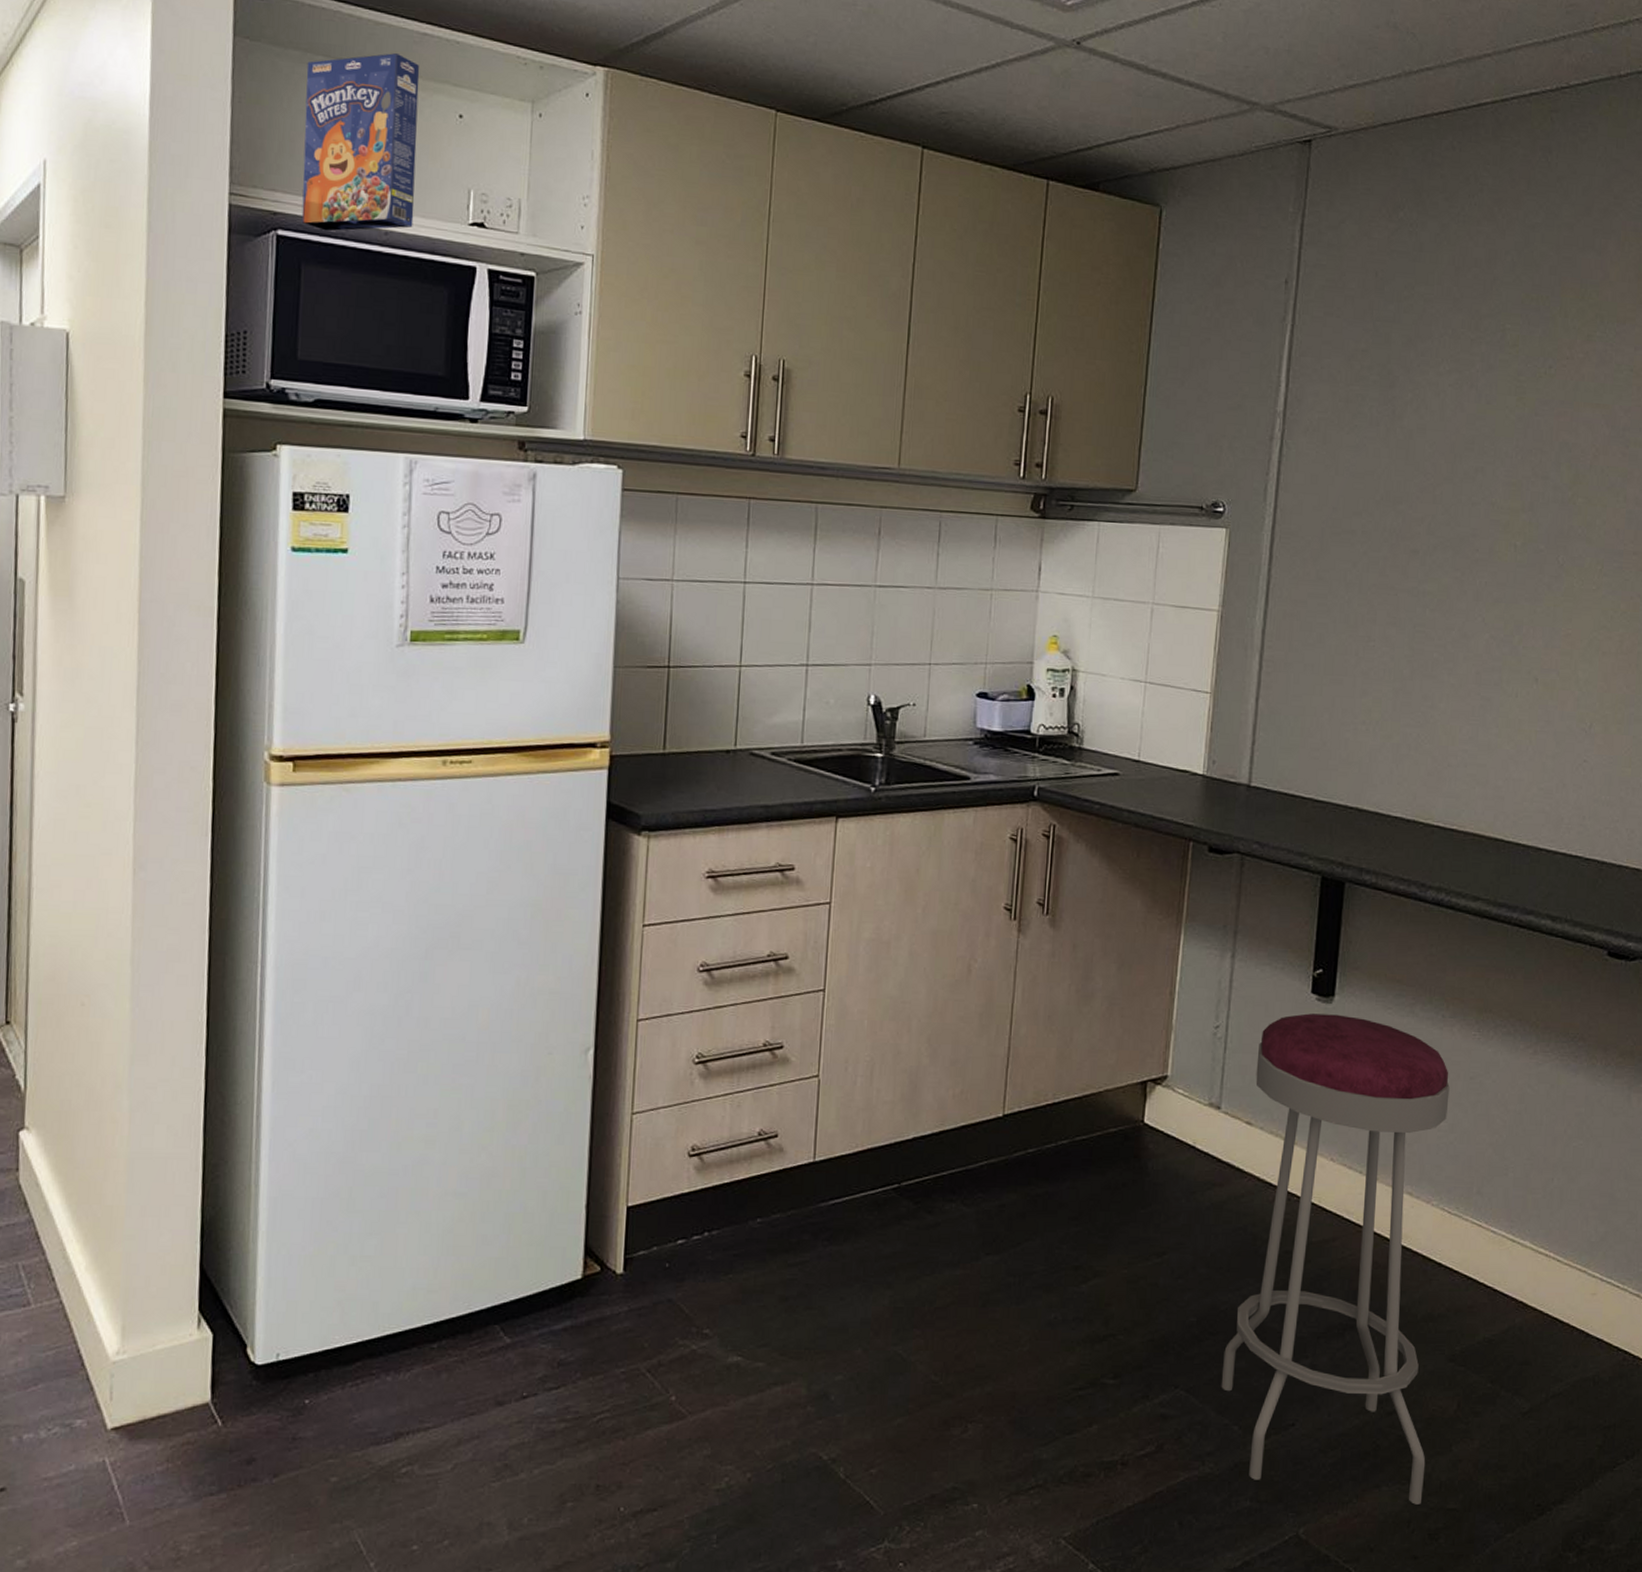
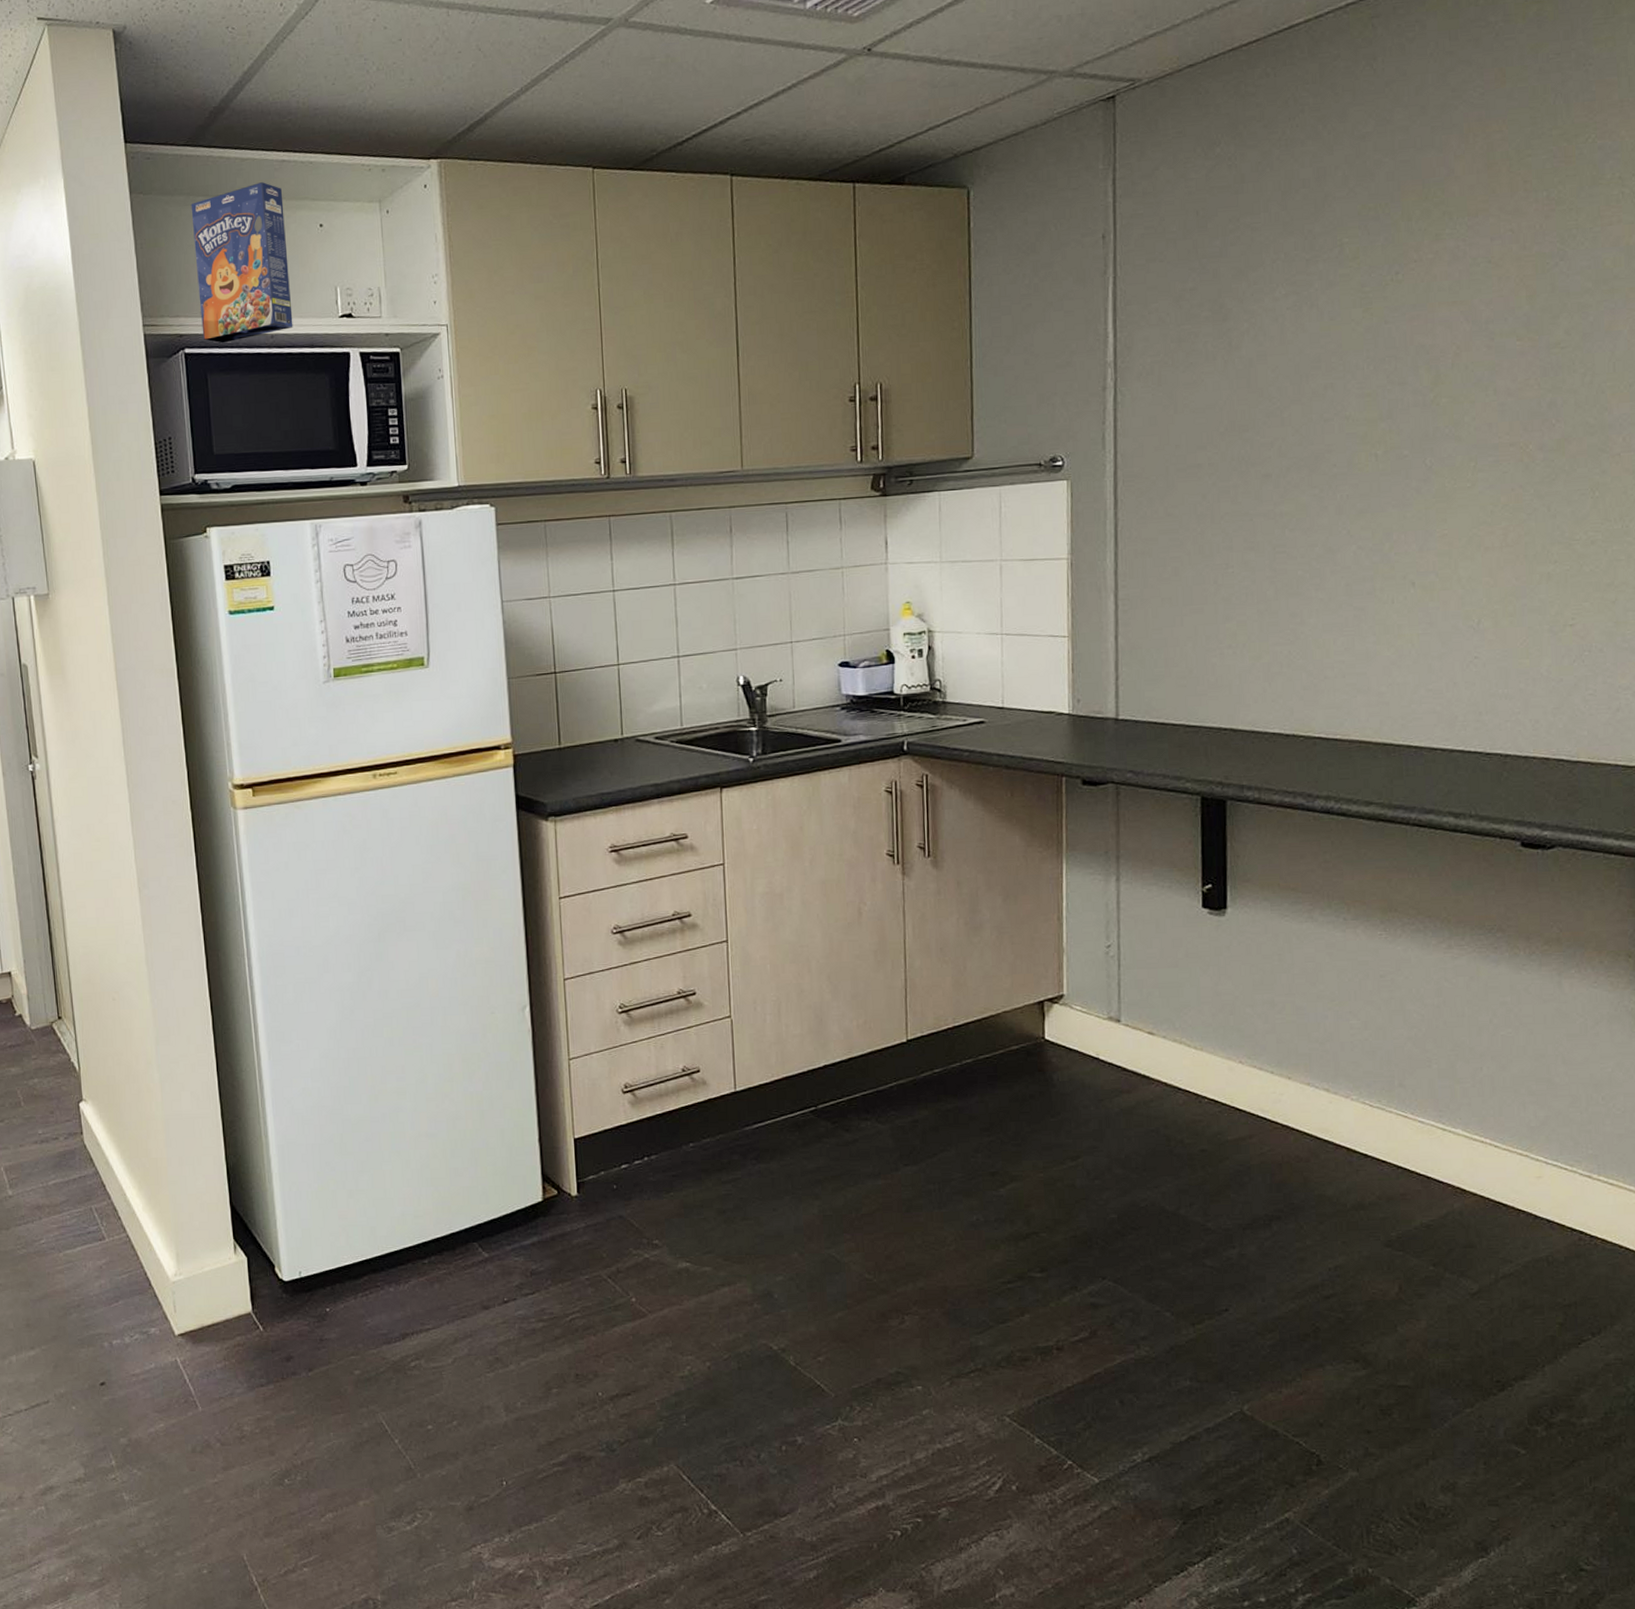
bar stool: present [1221,1013,1450,1505] -> none [1148,925,1371,1382]

